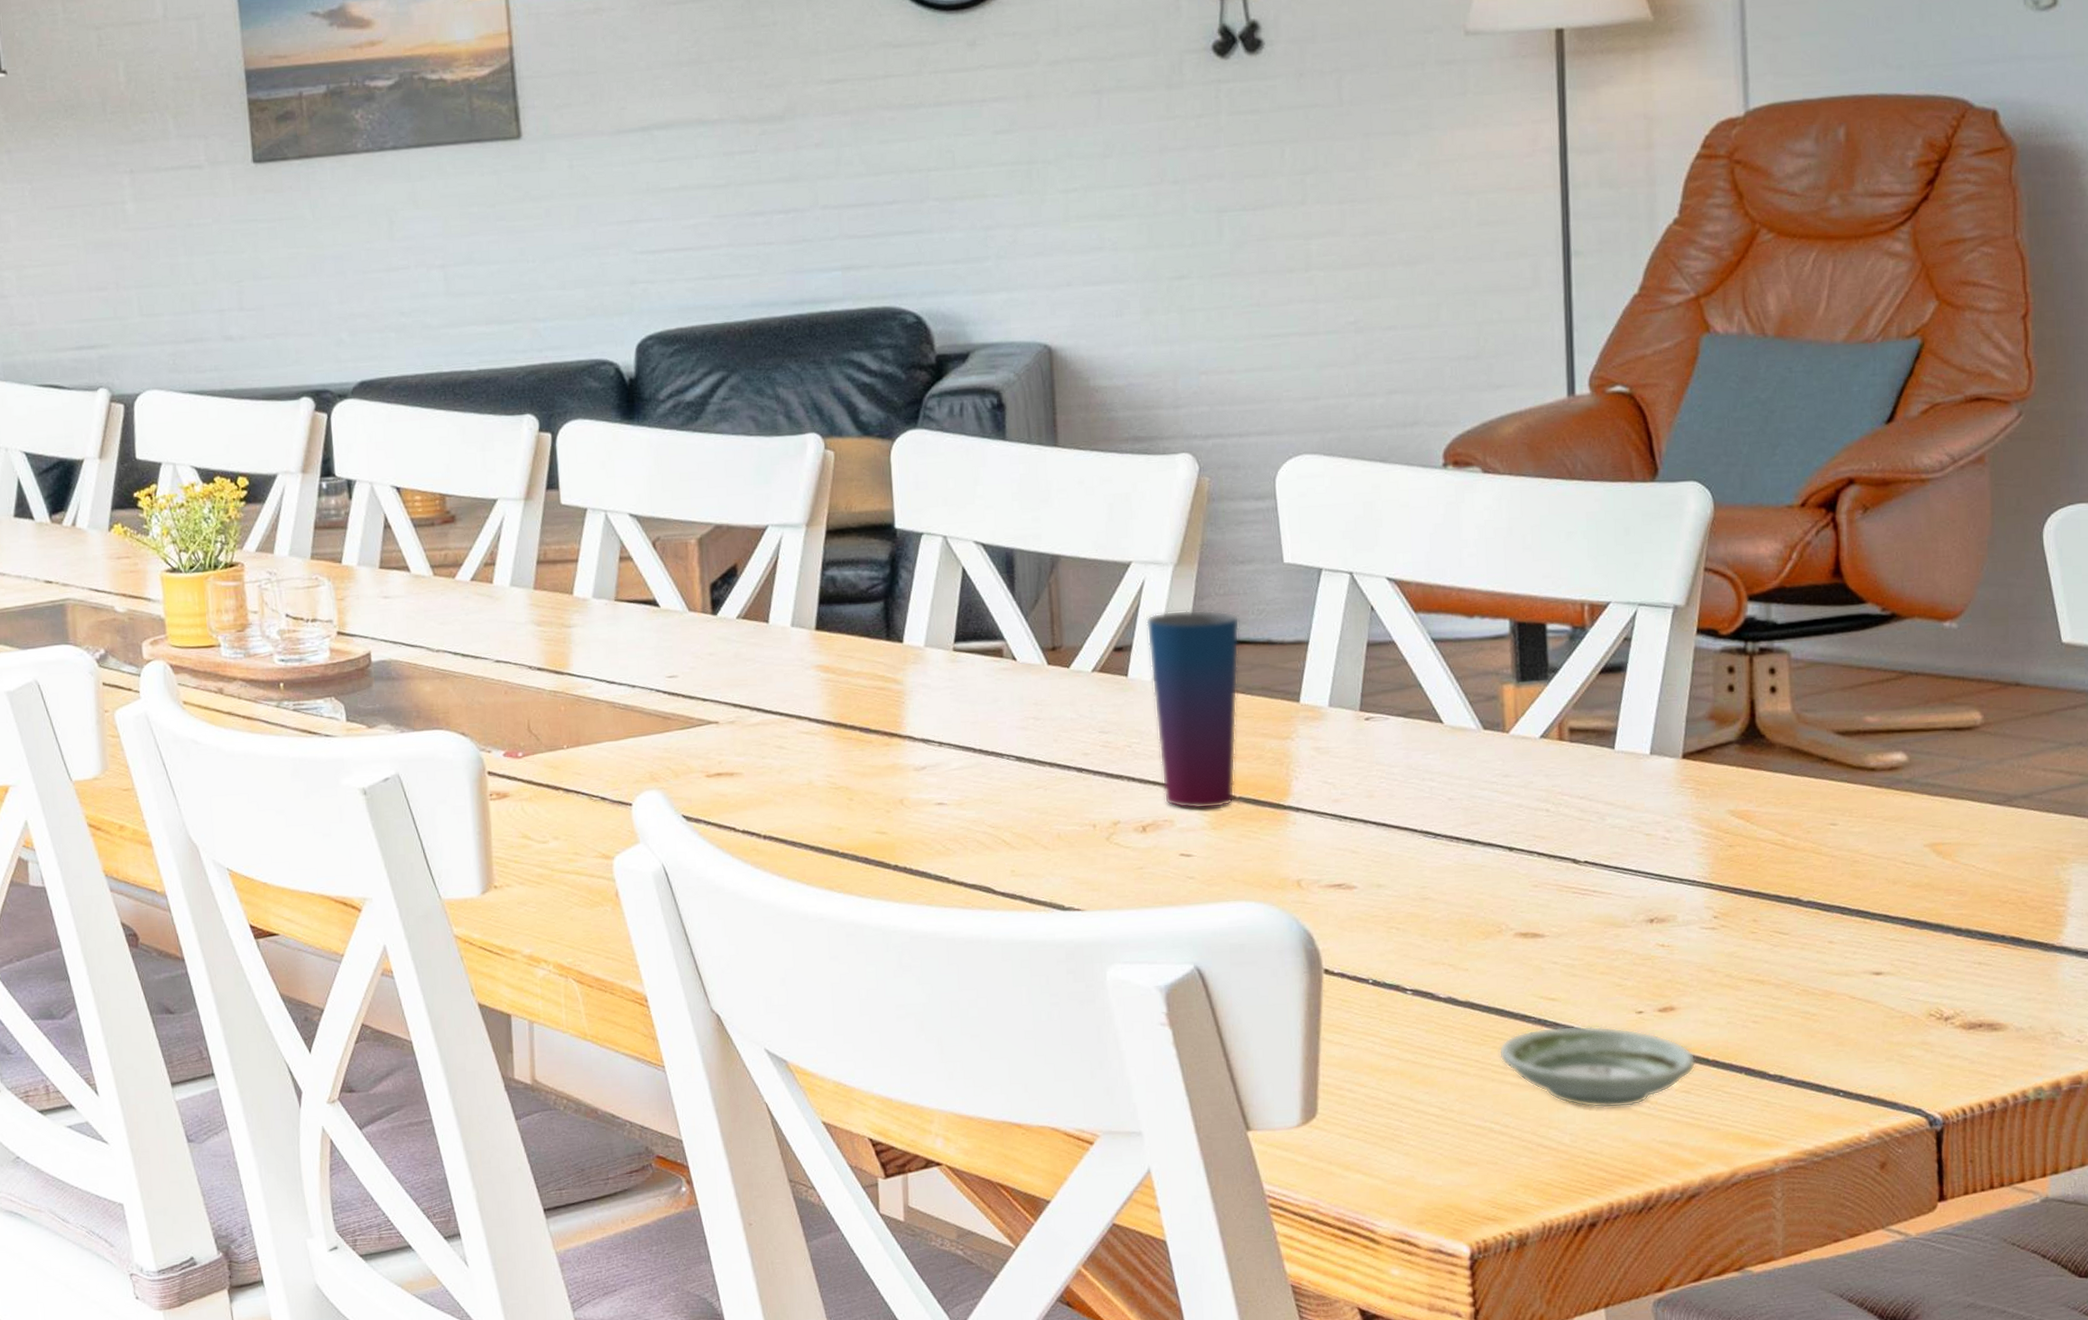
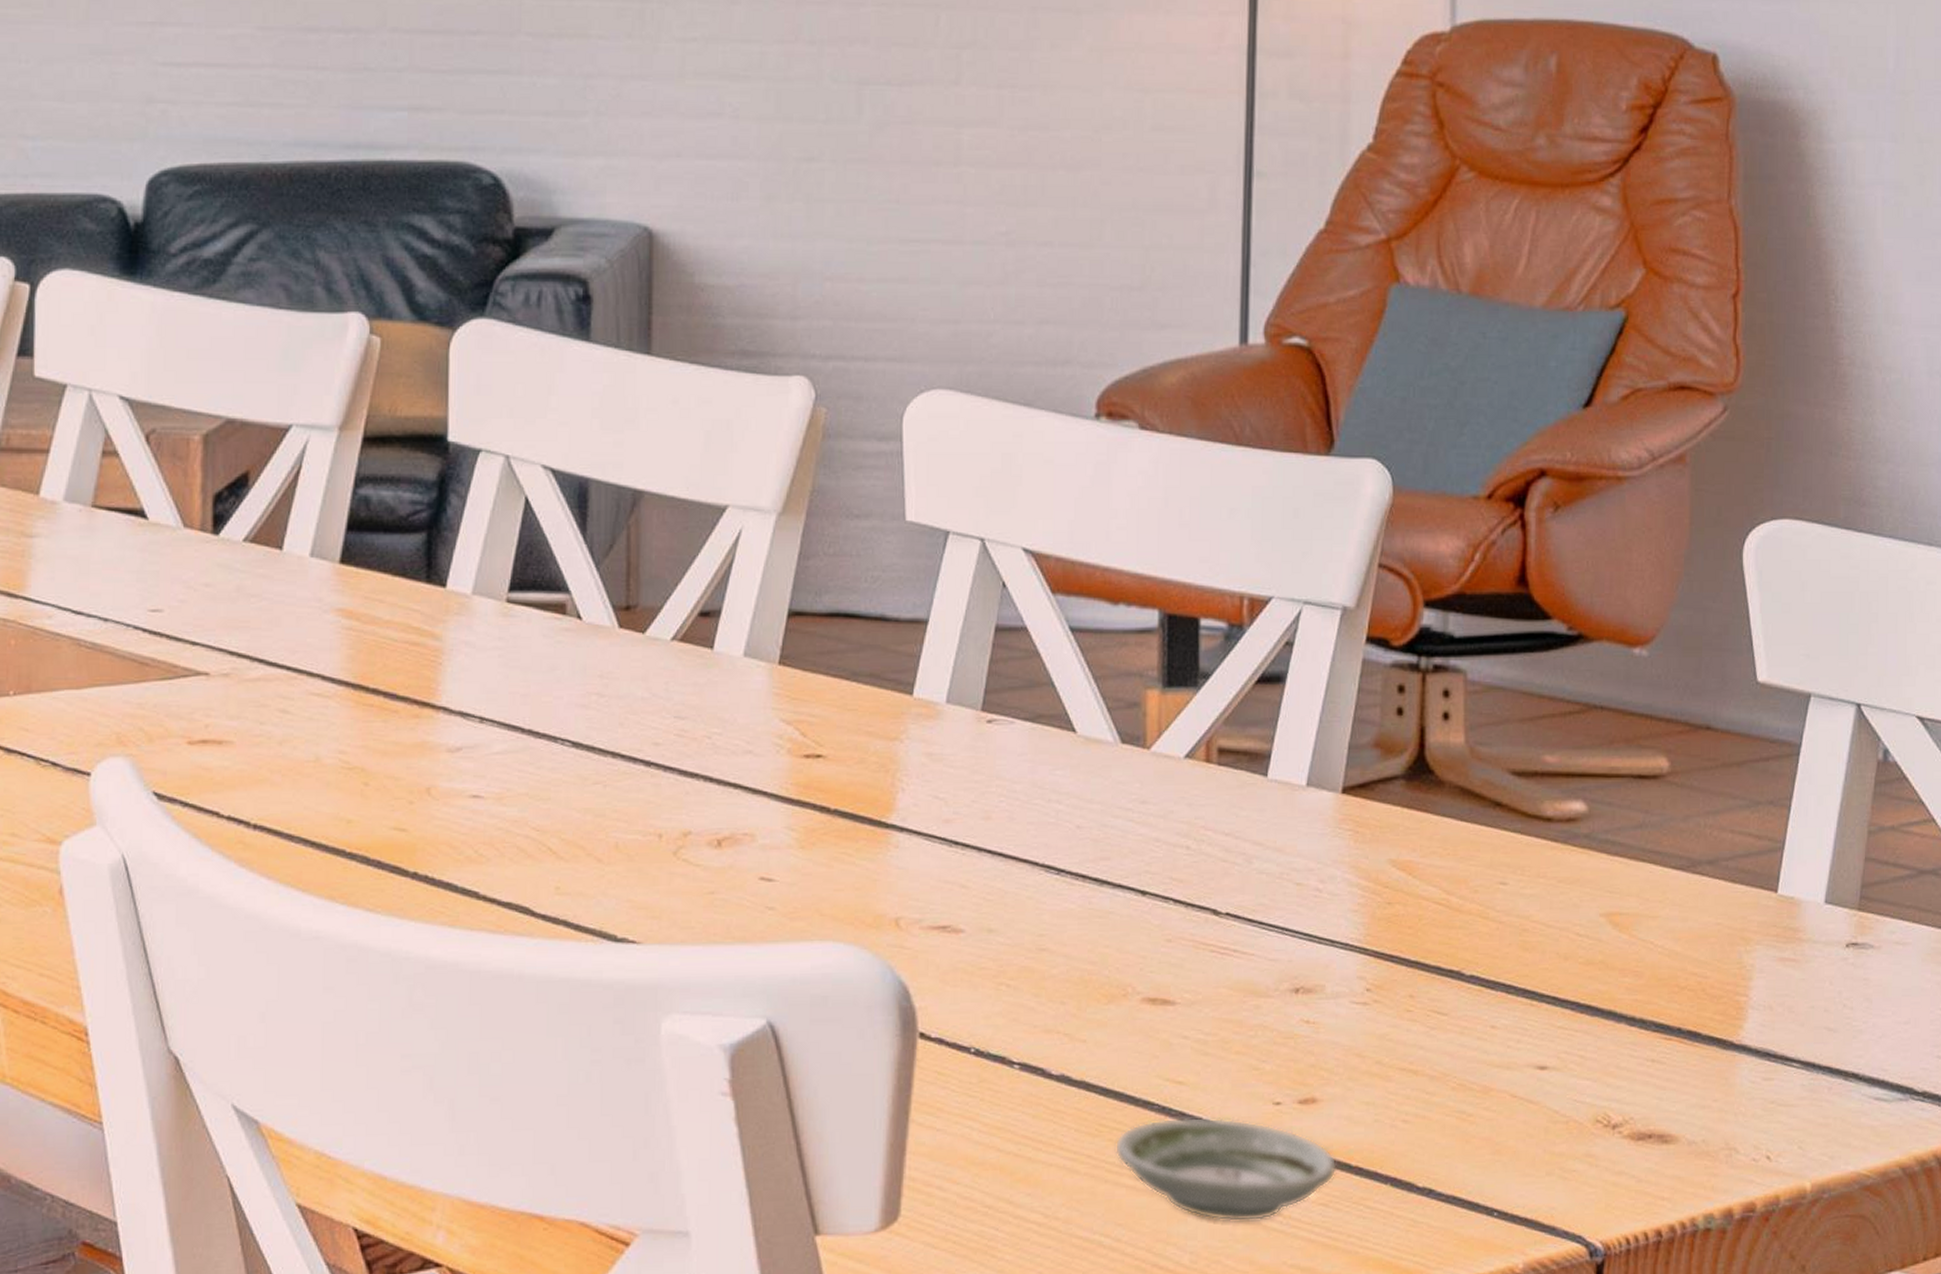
cup: present [1146,609,1240,810] -> none [740,570,850,822]

